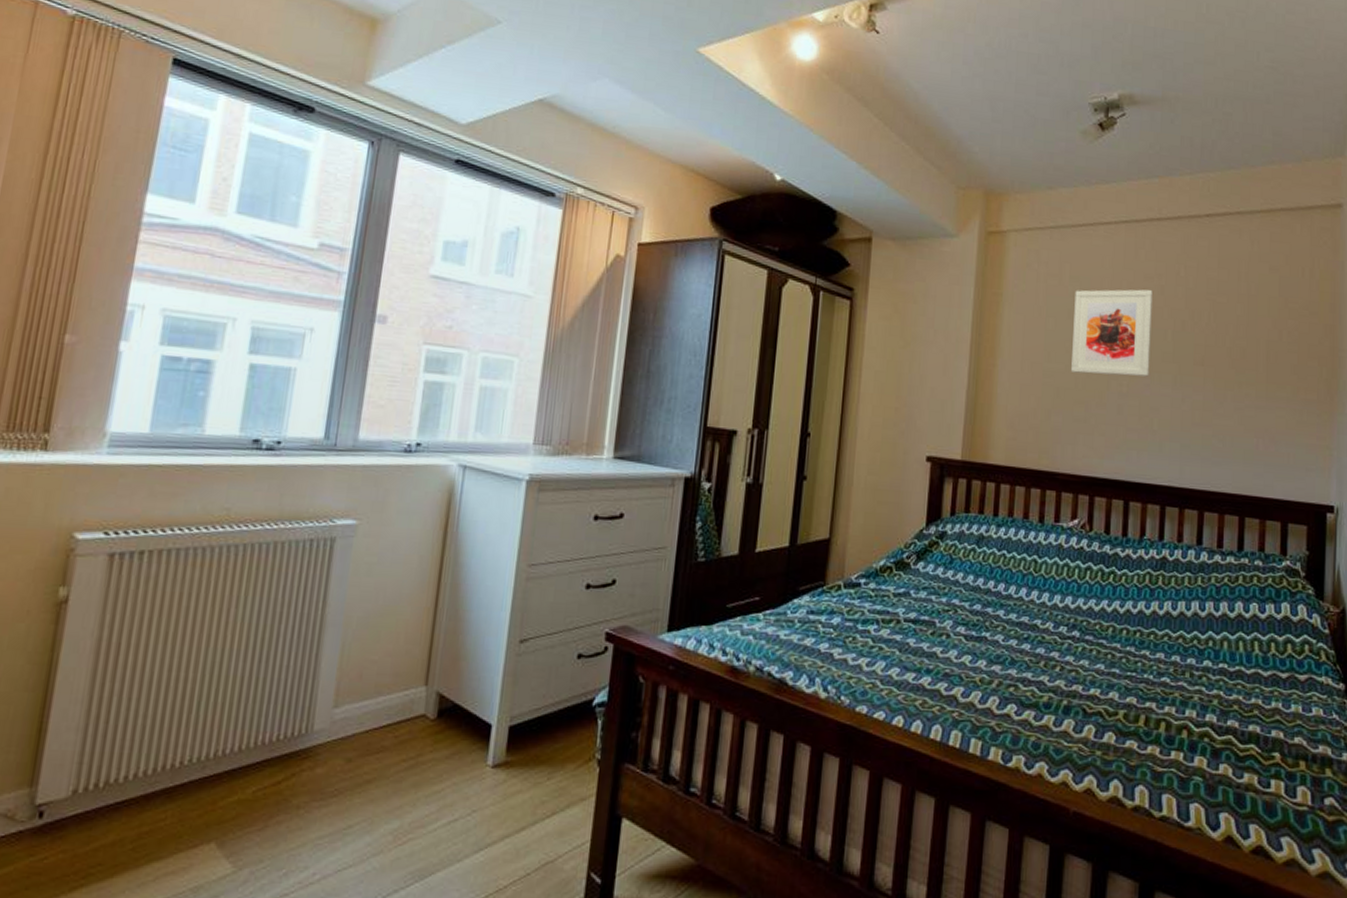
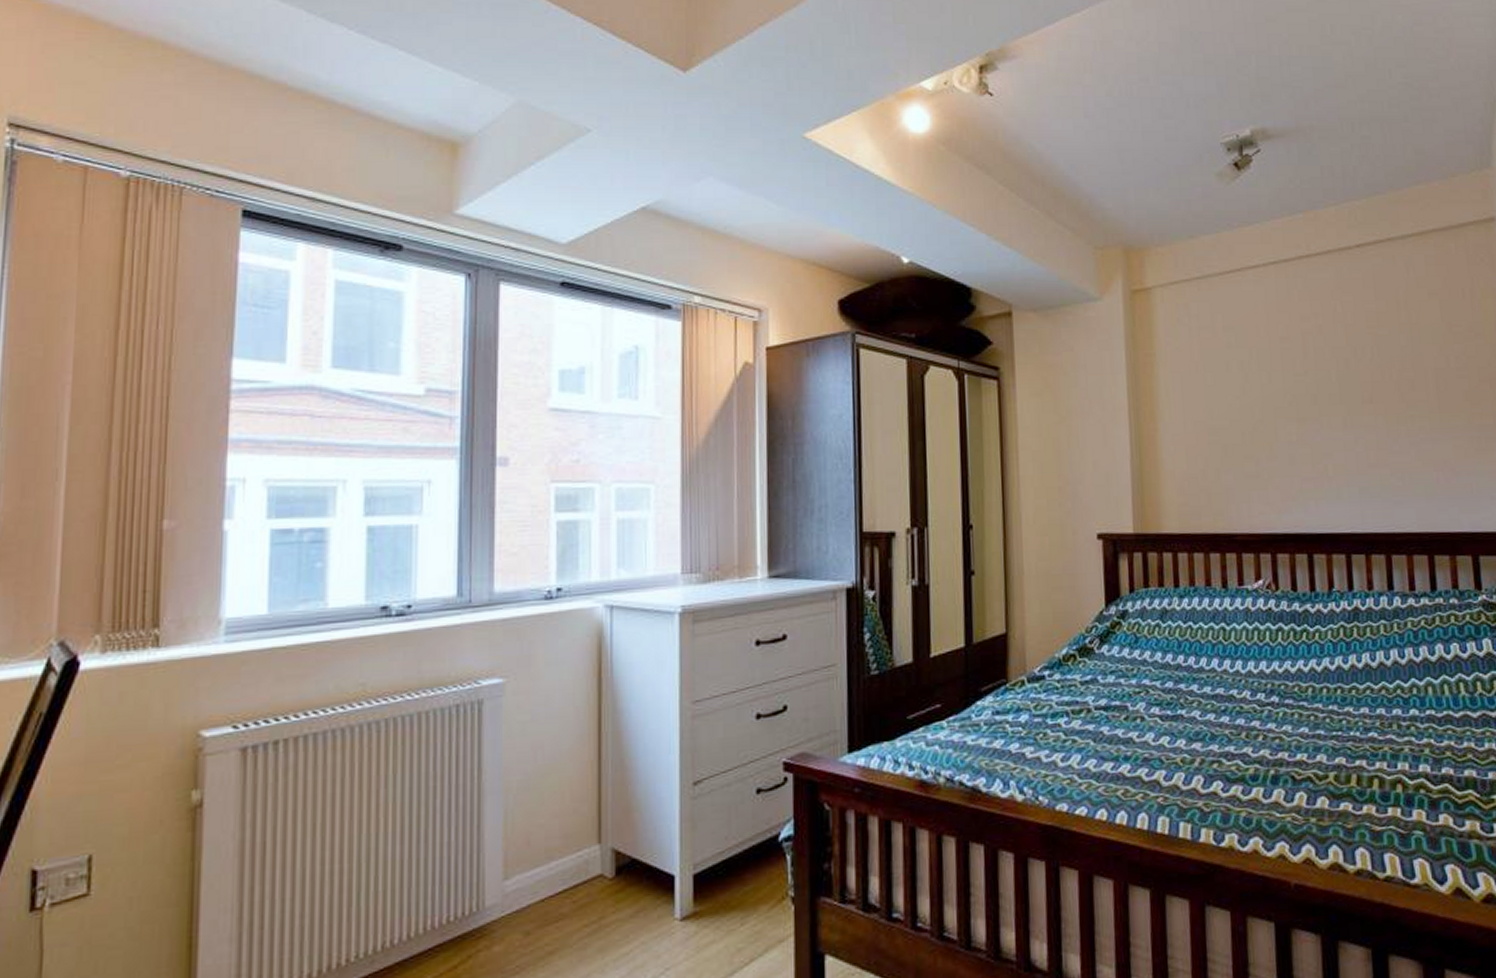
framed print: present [1071,289,1153,377] -> none [1231,330,1318,427]

